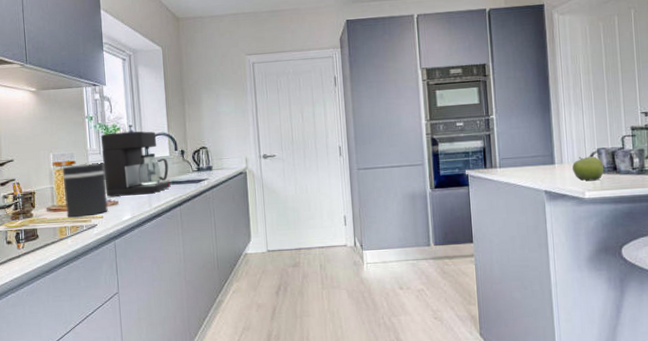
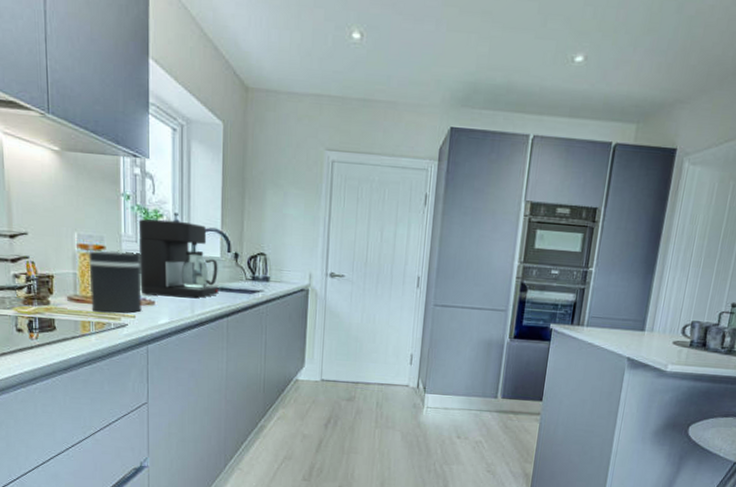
fruit: present [572,156,605,181] -> none [660,326,695,355]

